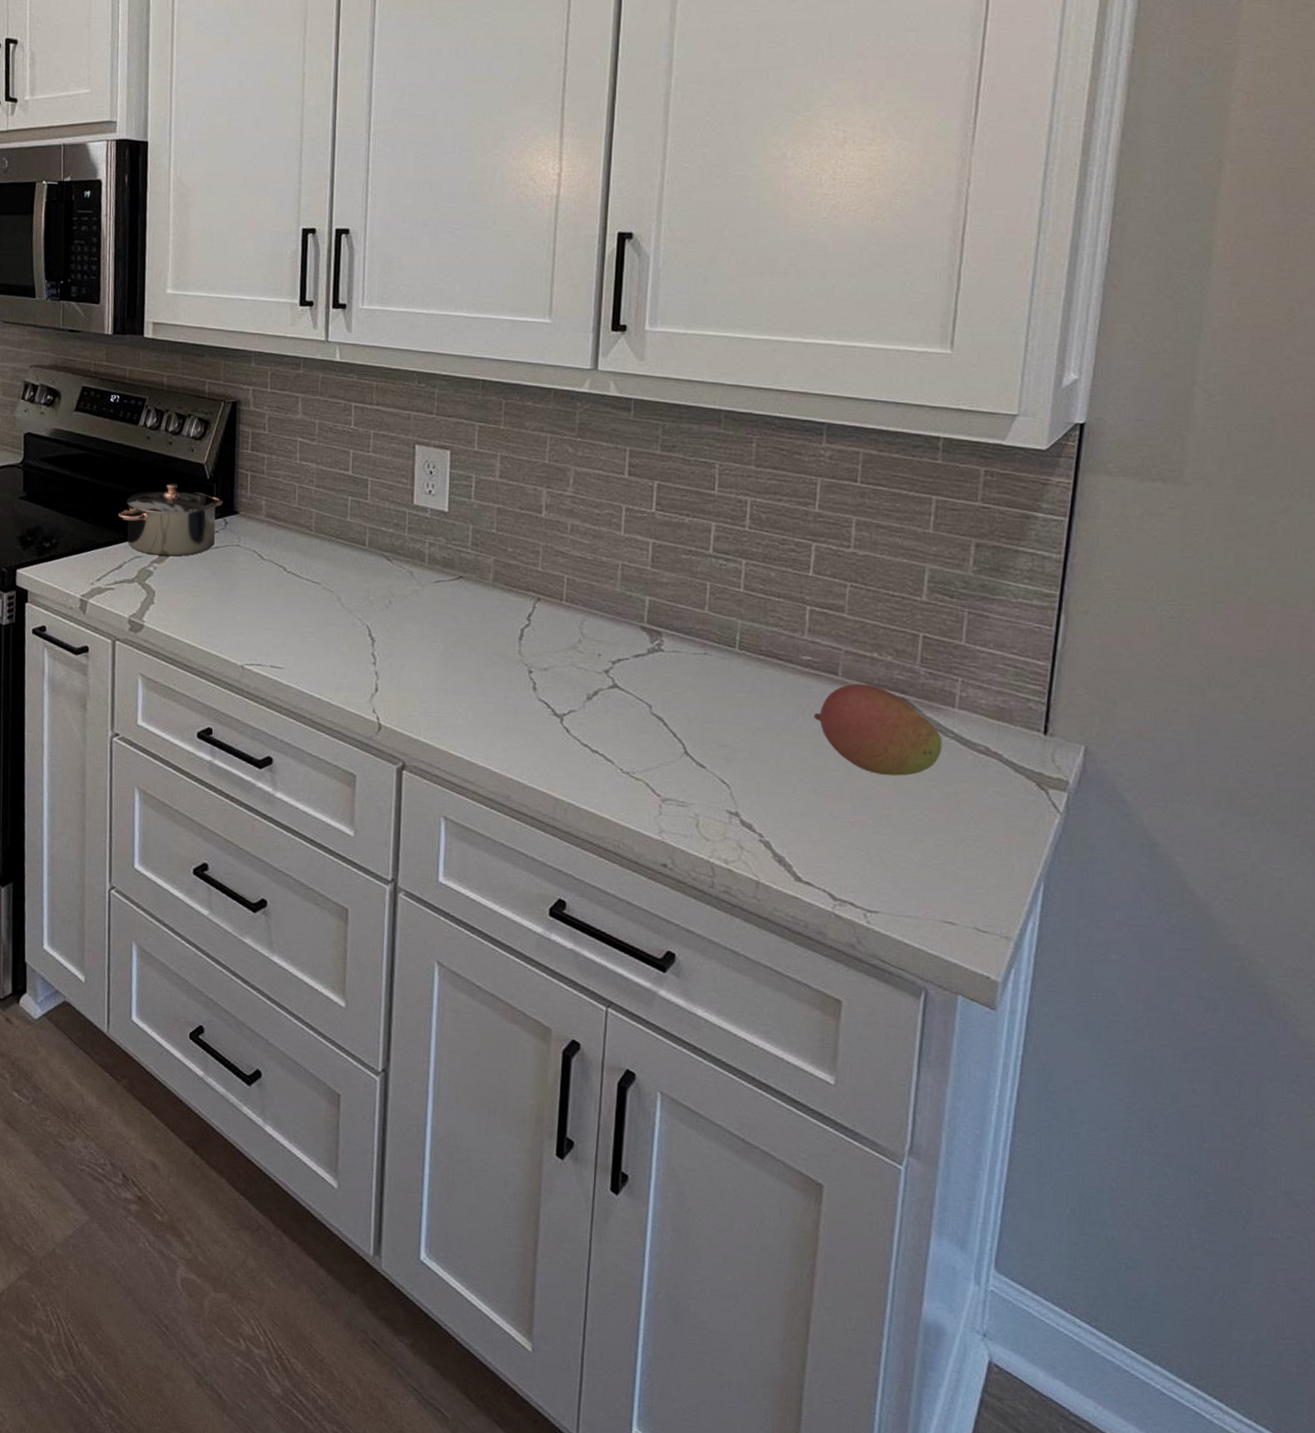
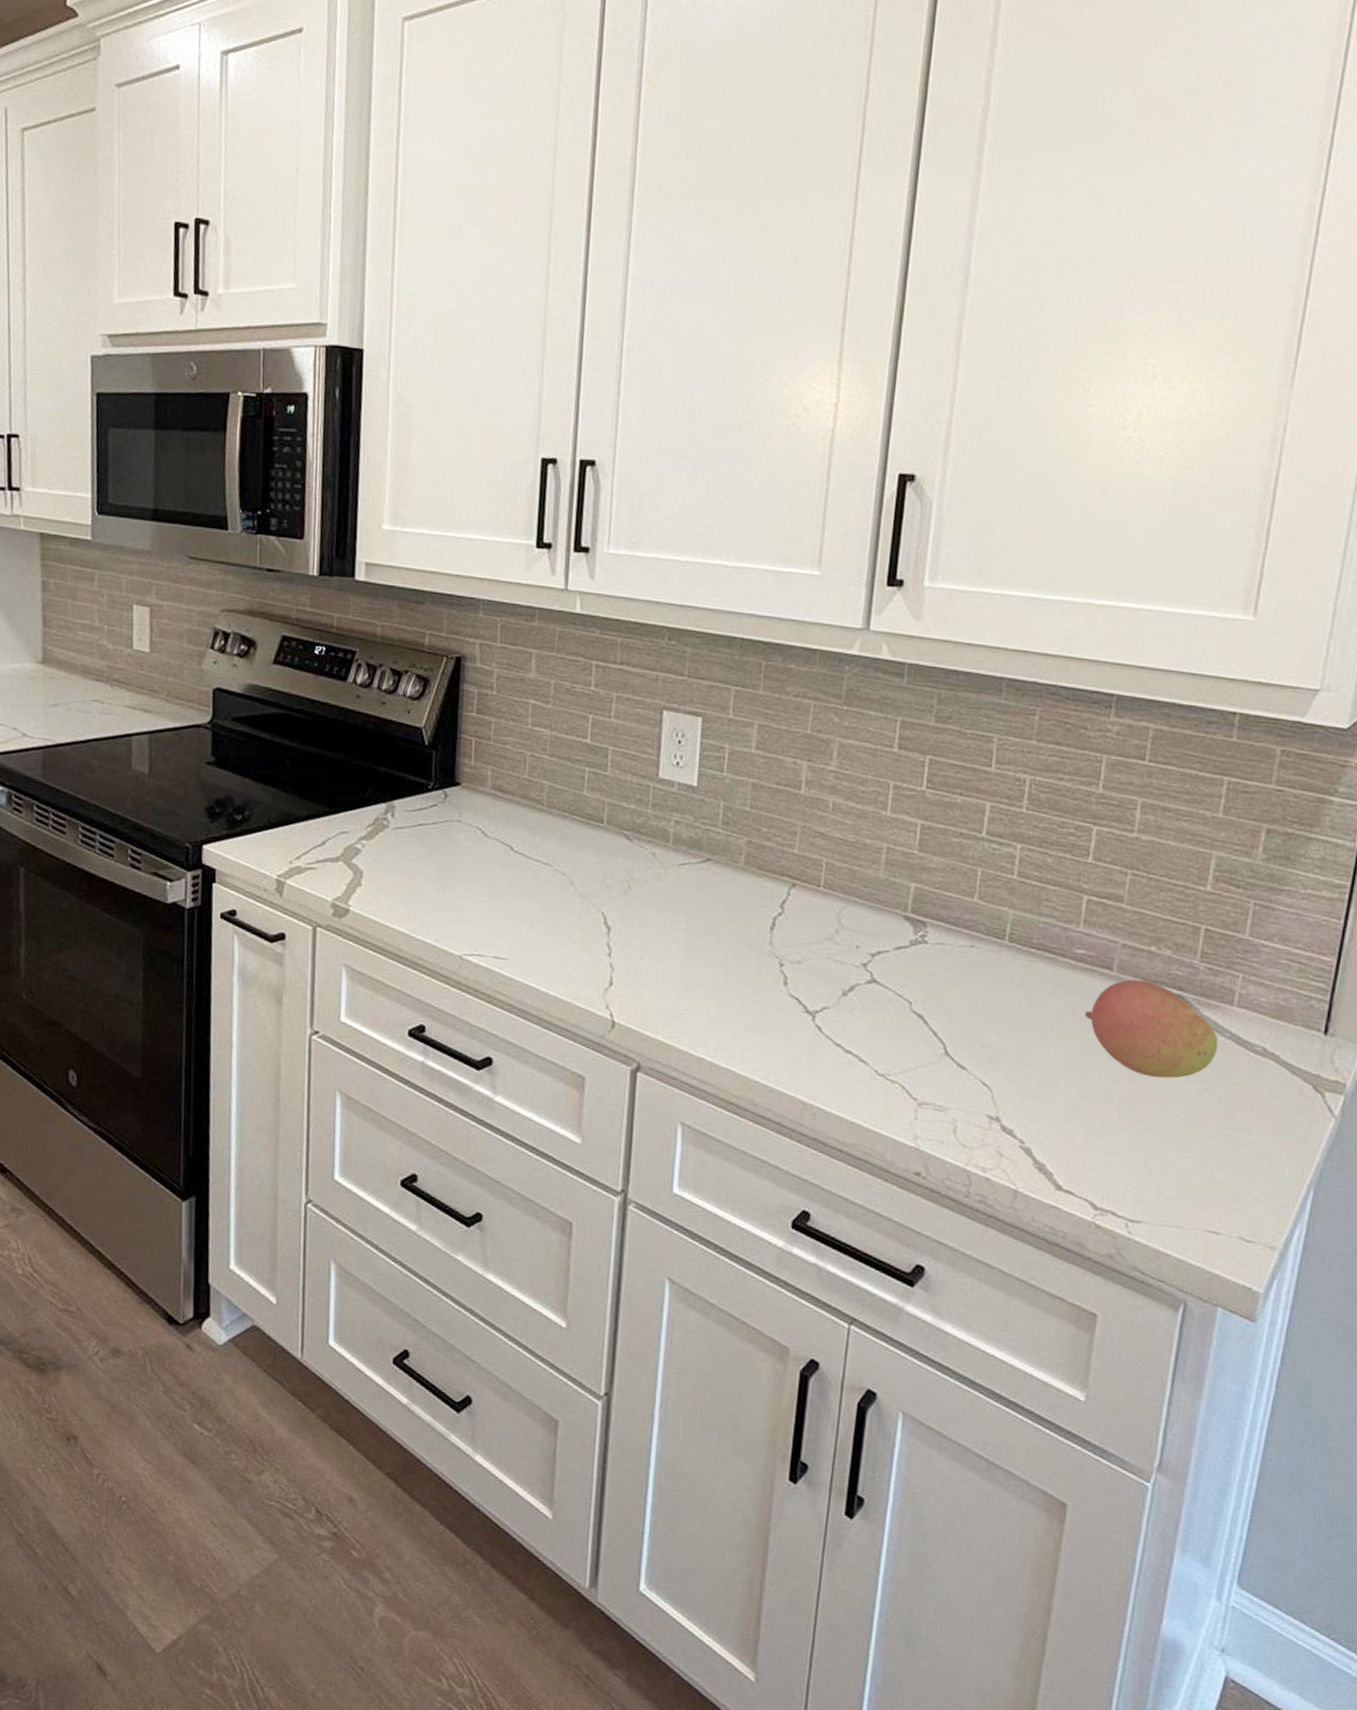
cooking pot: present [117,483,223,557] -> none [321,749,443,833]

